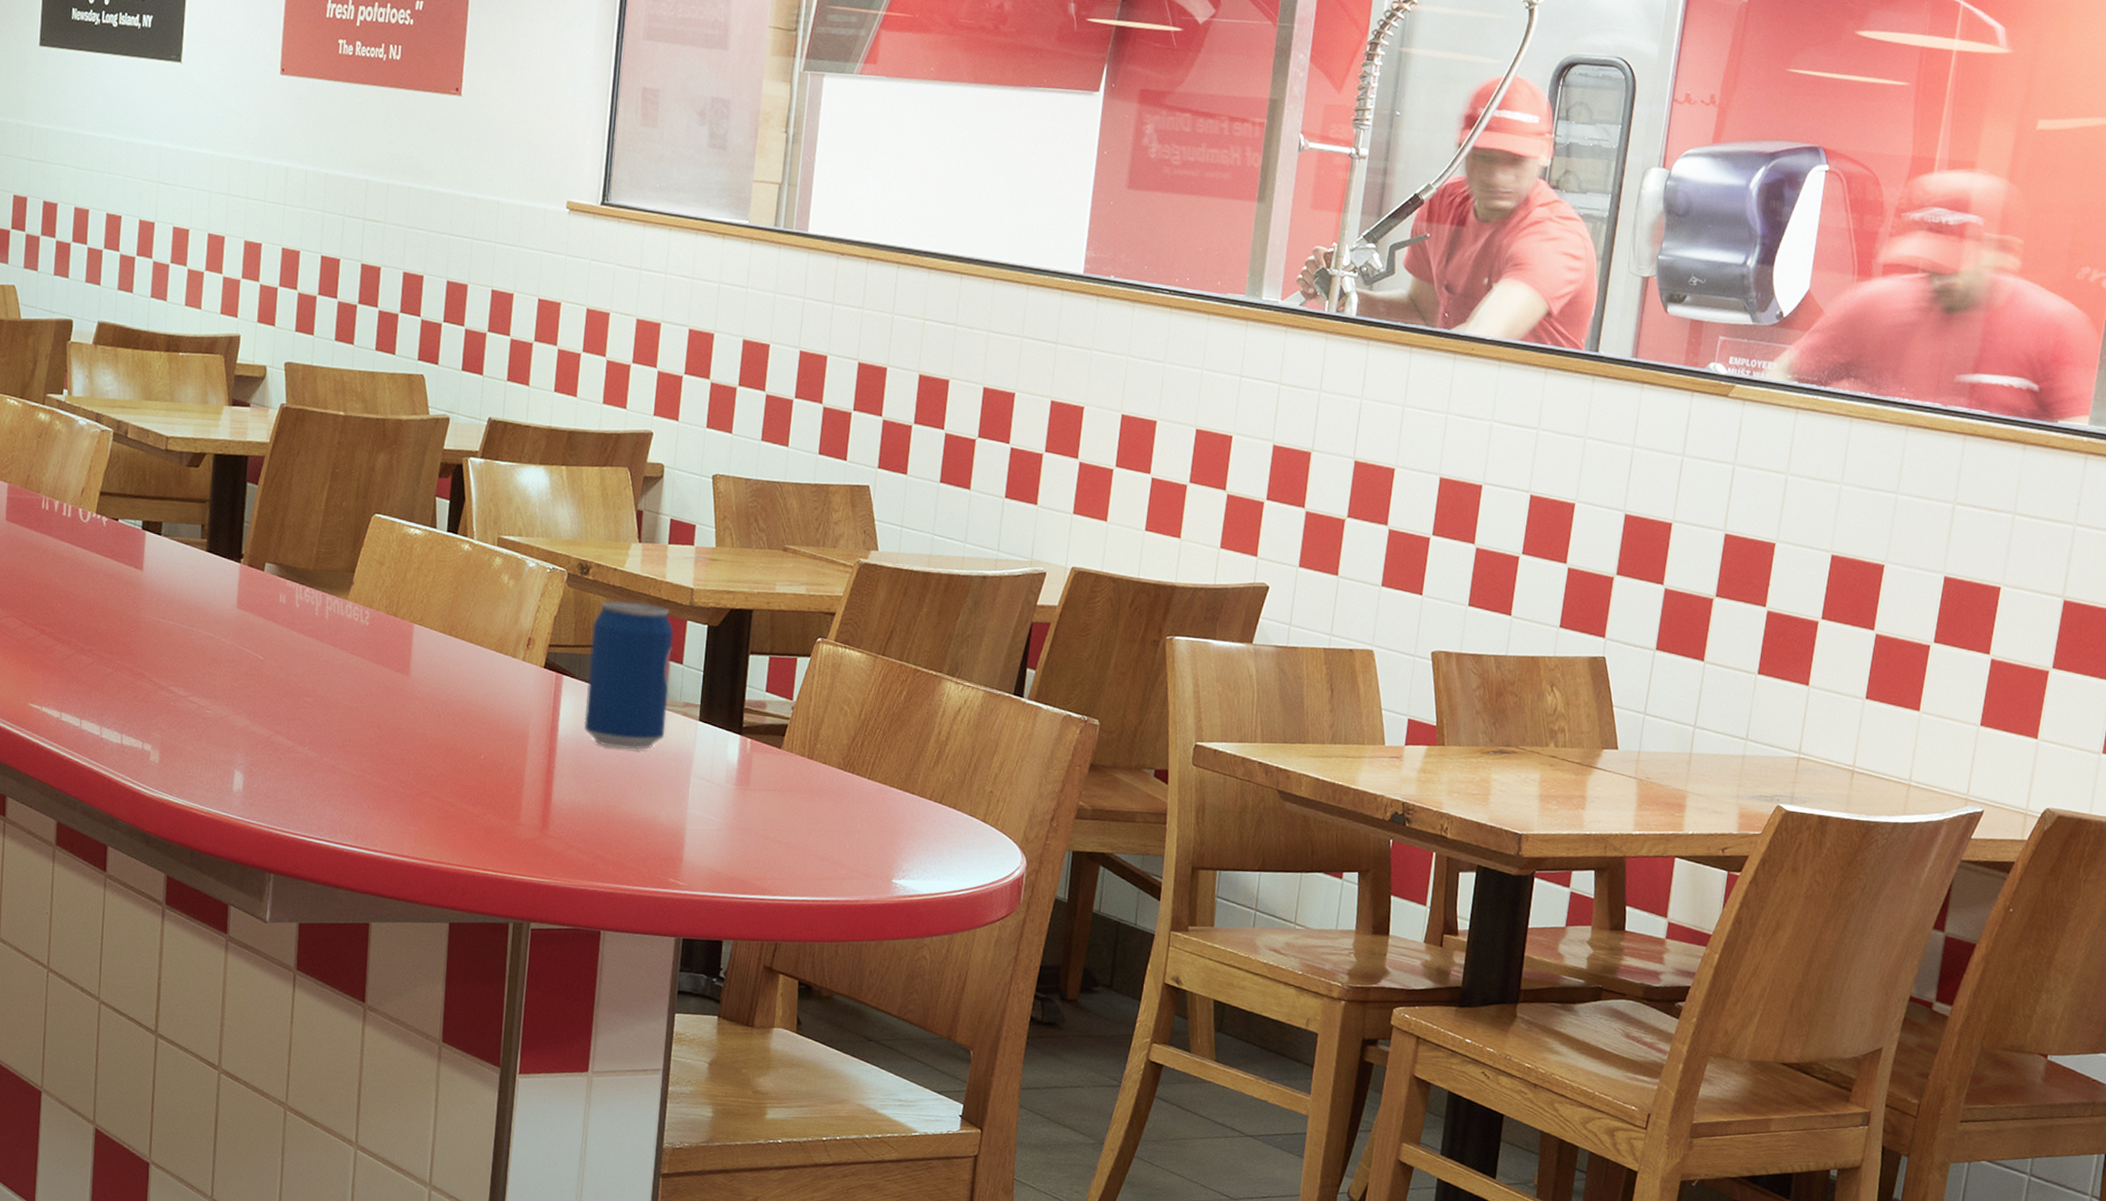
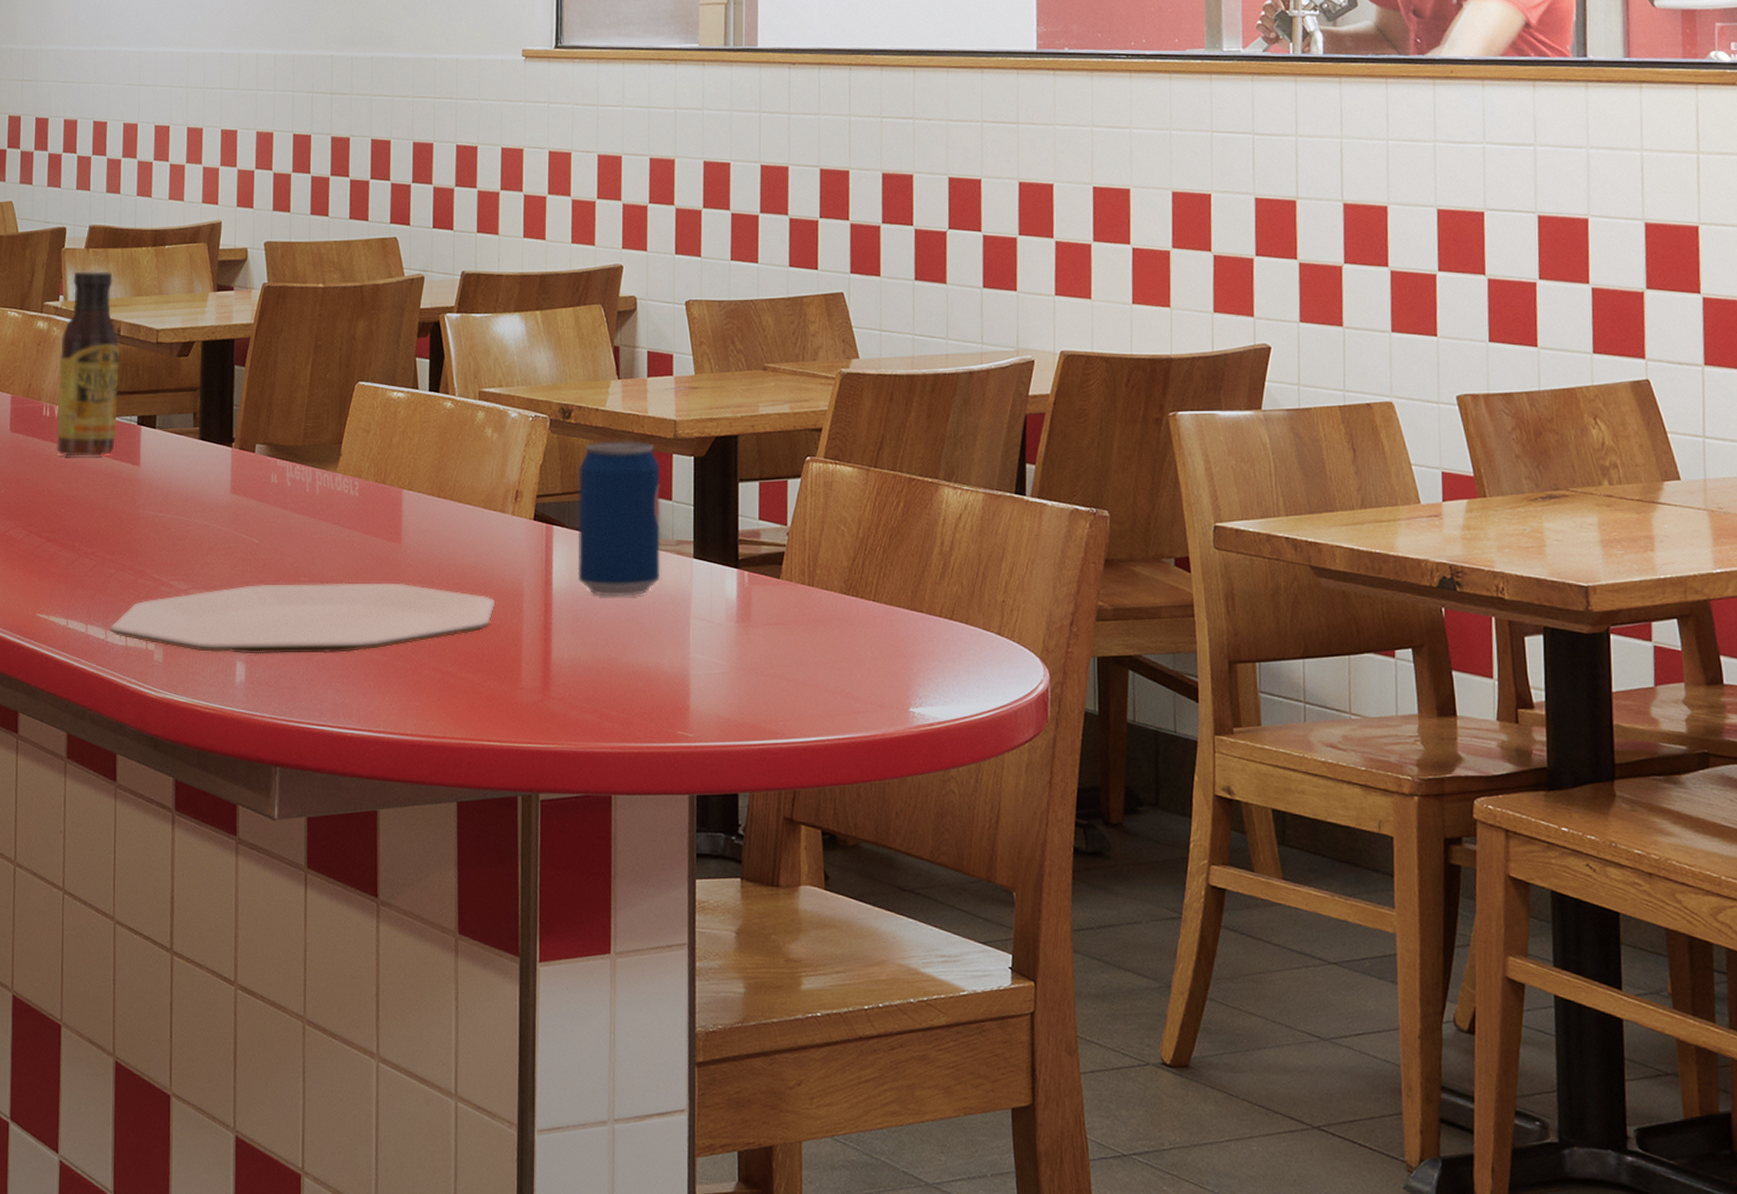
sauce bottle: none [55,367,127,556] -> present [56,271,120,456]
plate: none [105,699,500,774] -> present [110,583,496,655]

